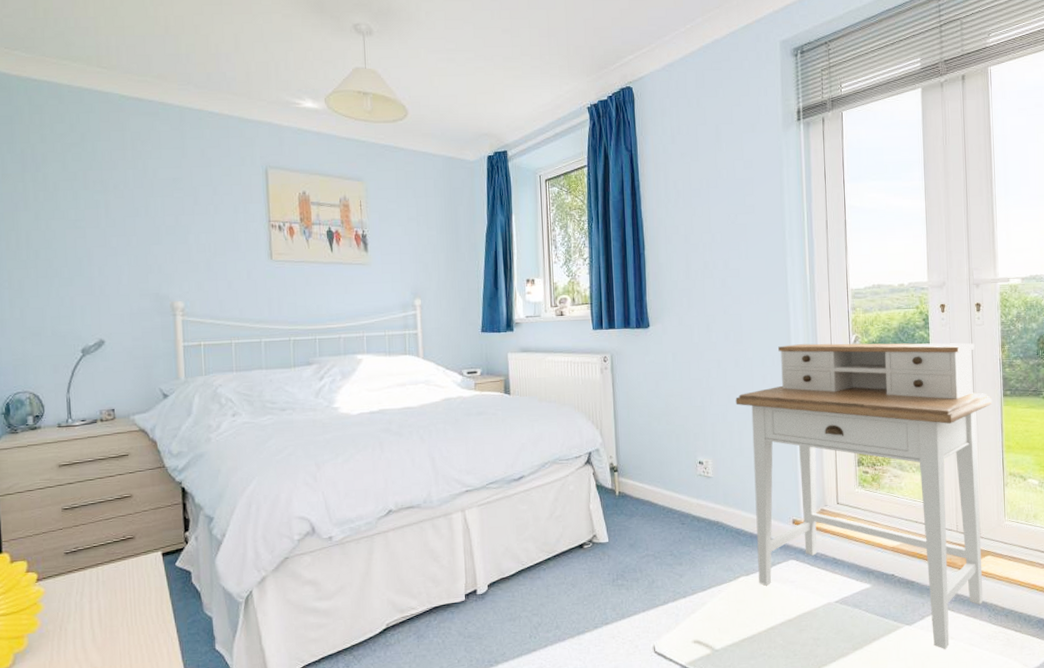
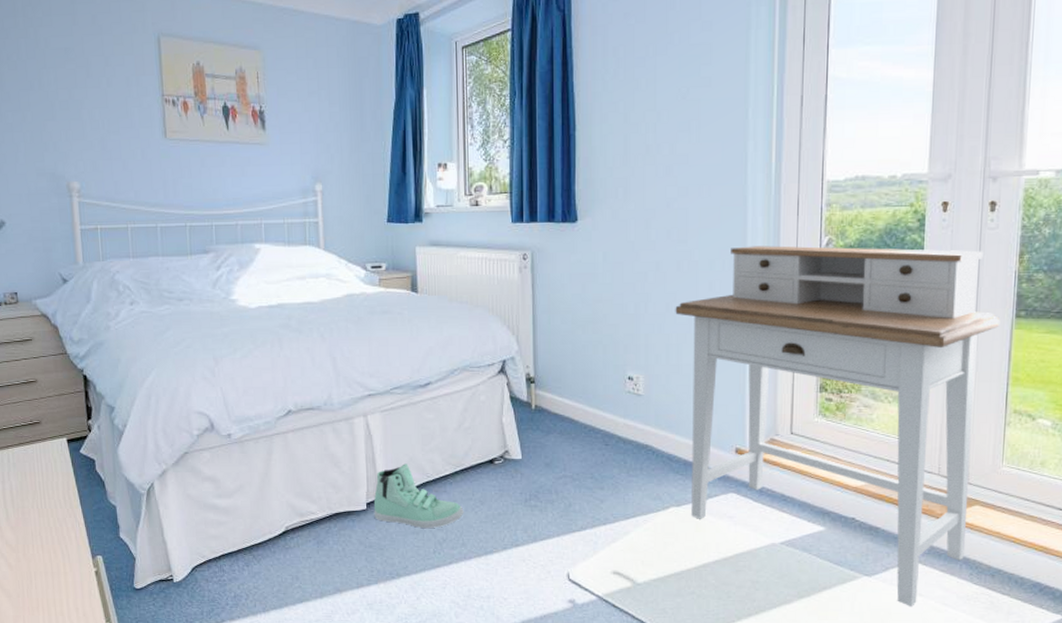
sneaker: none [472,554,557,614] -> present [373,463,464,528]

